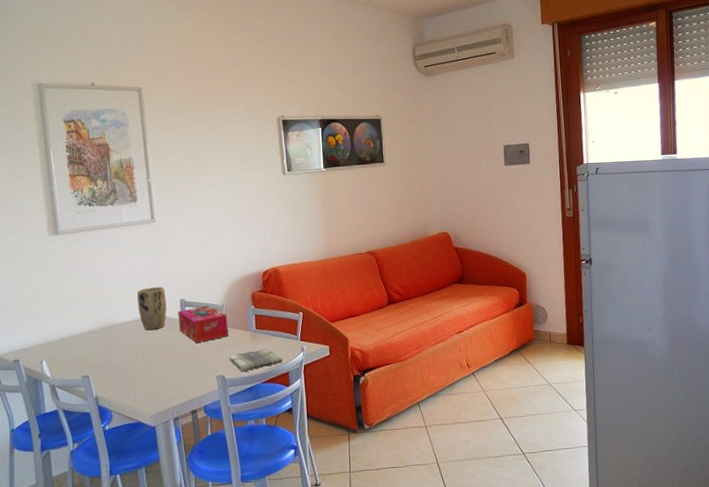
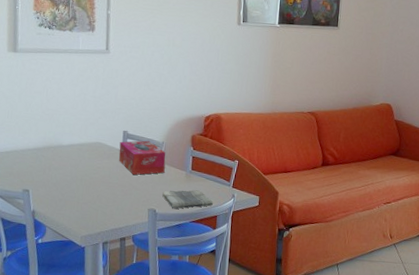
plant pot: present [137,287,167,330] -> none [82,115,111,156]

